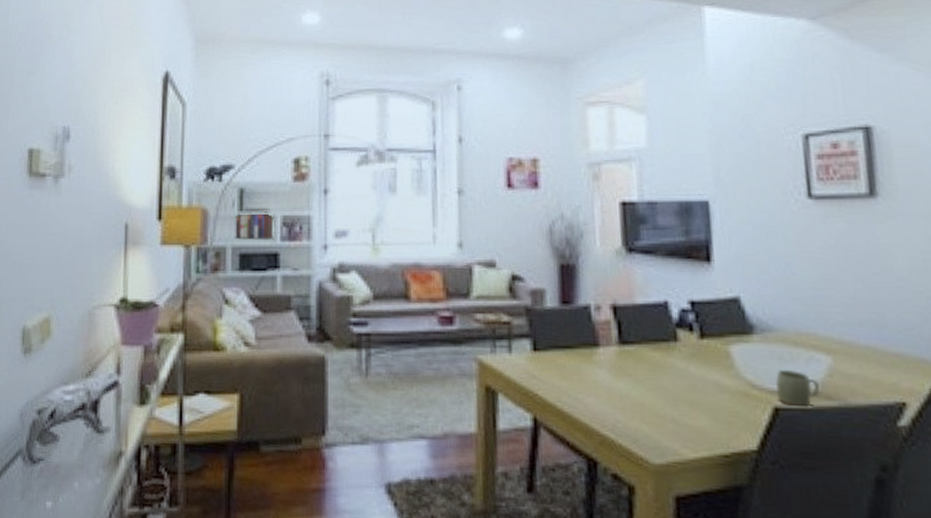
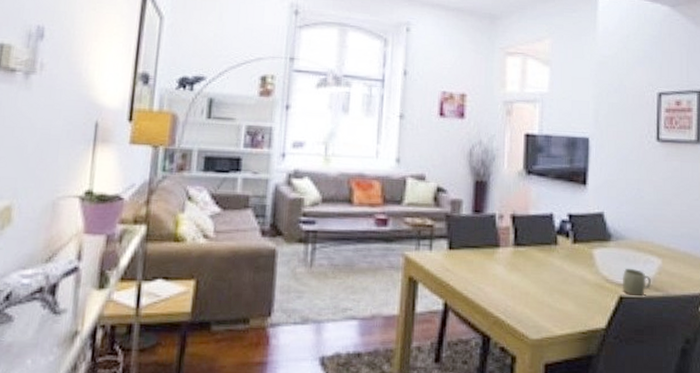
books: present [235,212,273,240] -> none [201,119,238,145]

